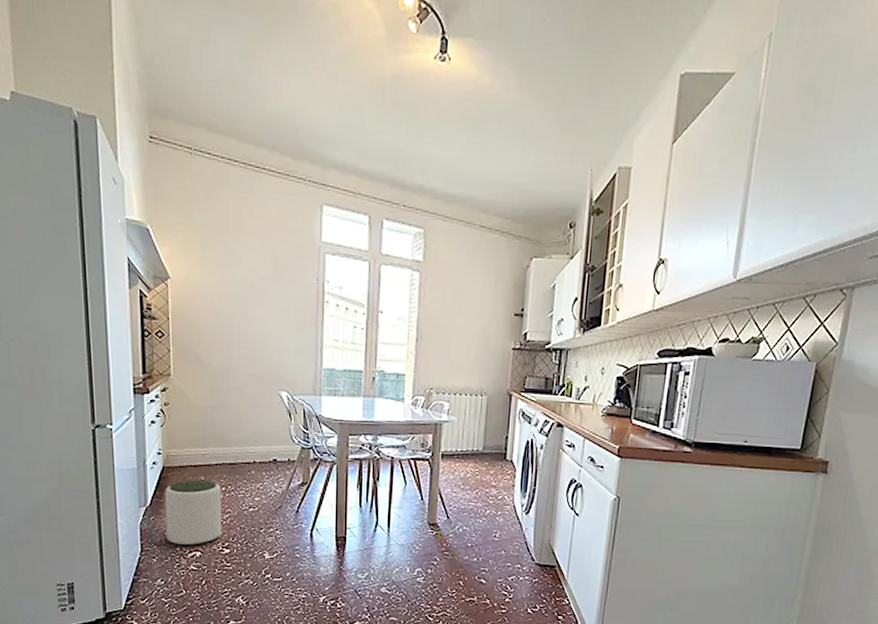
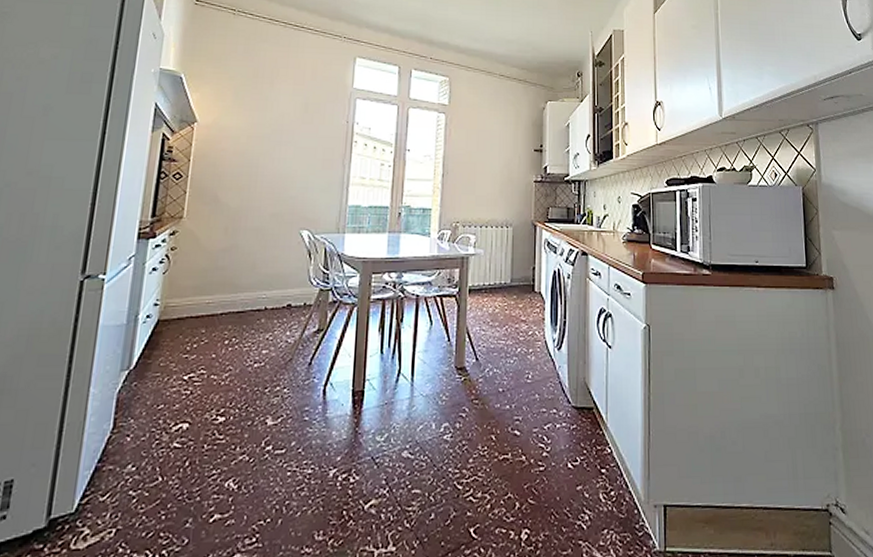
plant pot: present [165,479,222,546] -> none [148,332,224,417]

